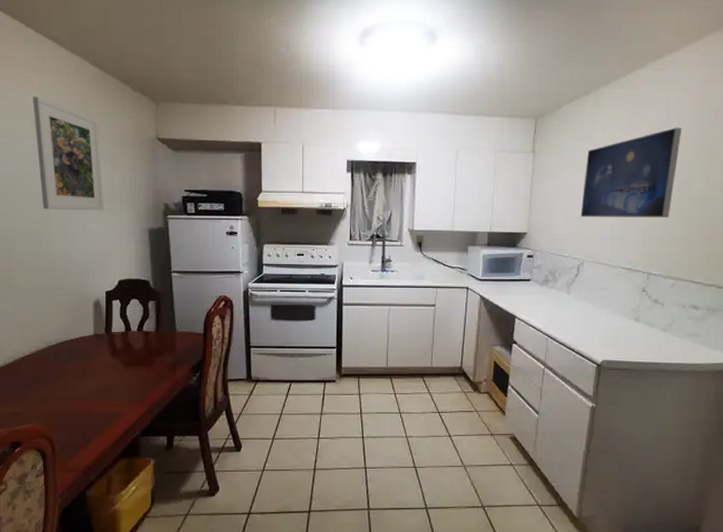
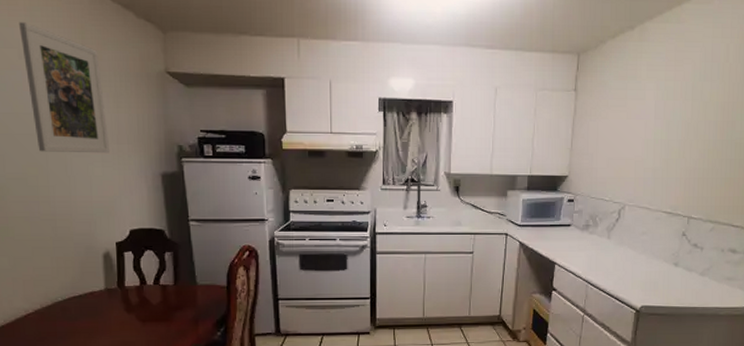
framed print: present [580,127,682,217] -> none [622,65,727,160]

